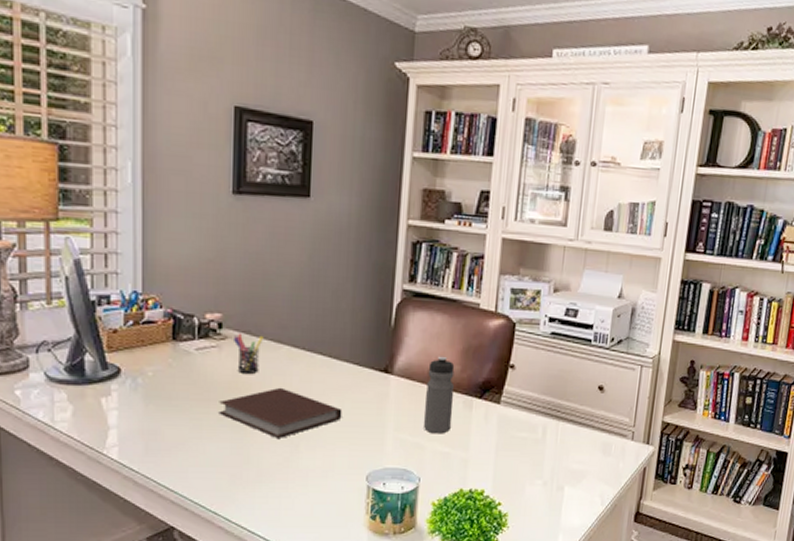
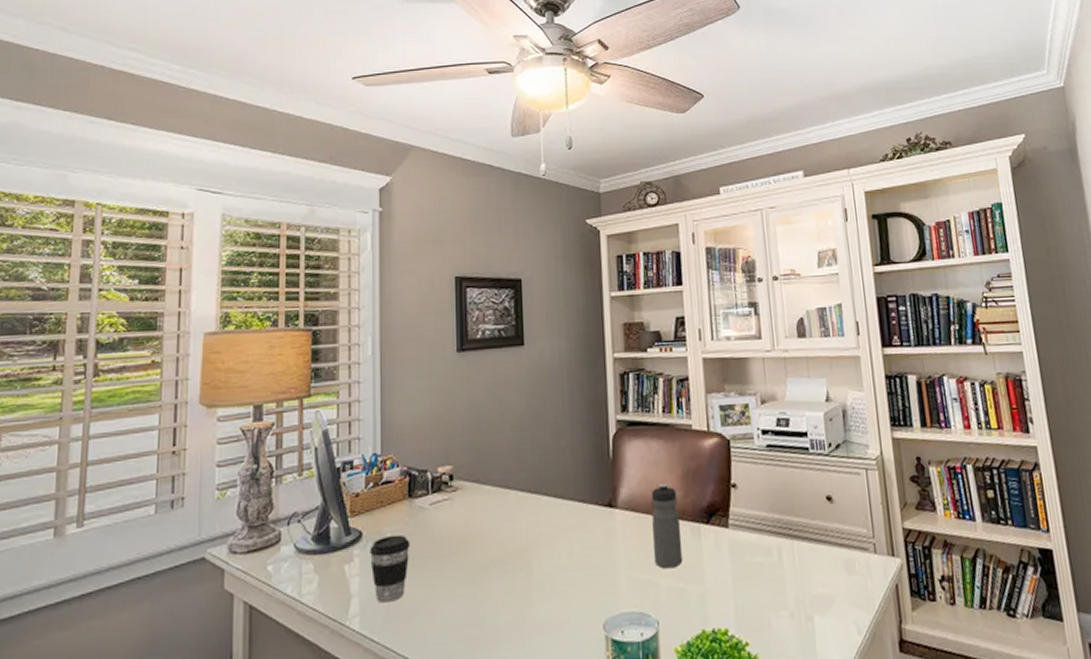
coffee cup: none [129,374,174,437] -> present [370,534,411,603]
notebook: present [219,387,342,438] -> none [453,534,572,590]
pen holder: present [234,333,264,373] -> none [464,482,492,524]

